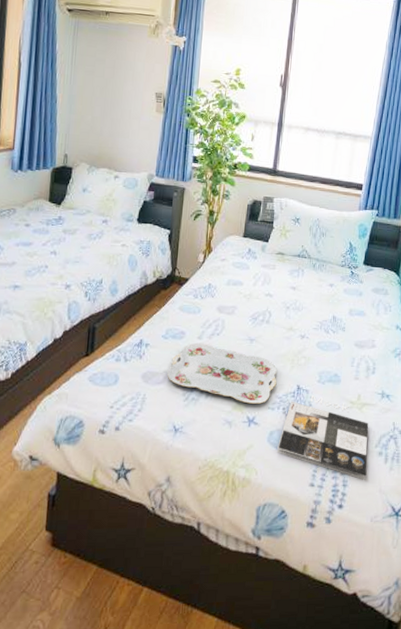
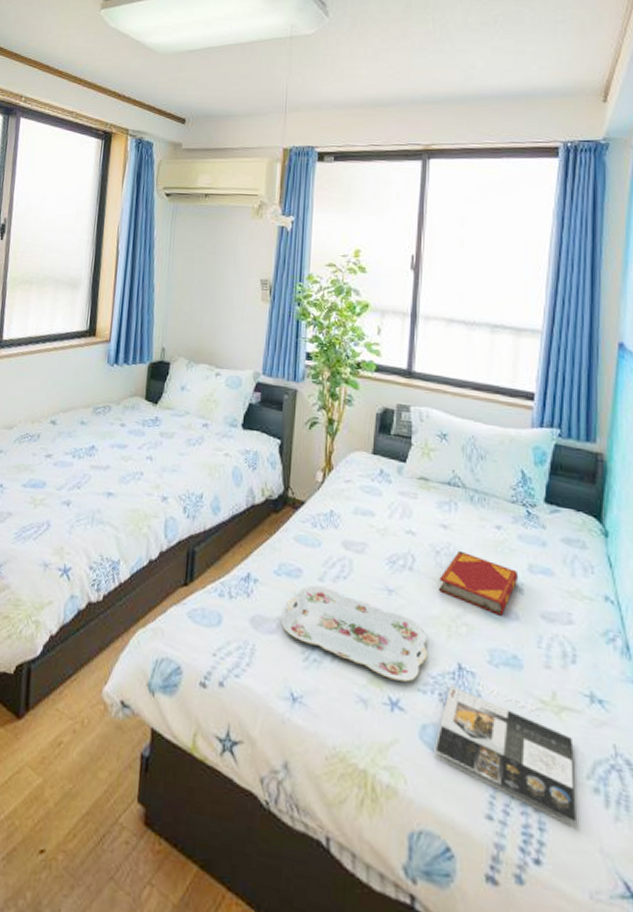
hardback book: none [286,304,342,348] -> present [438,550,518,616]

